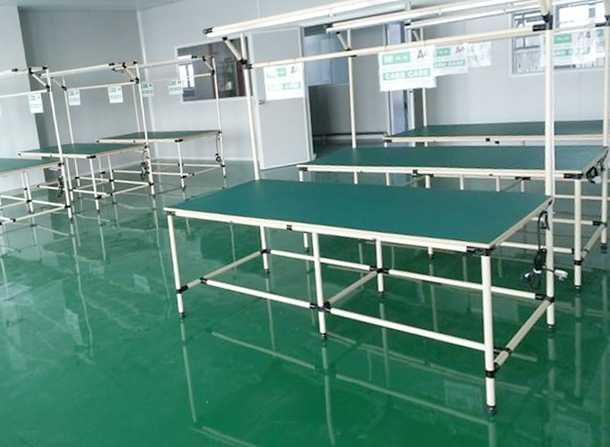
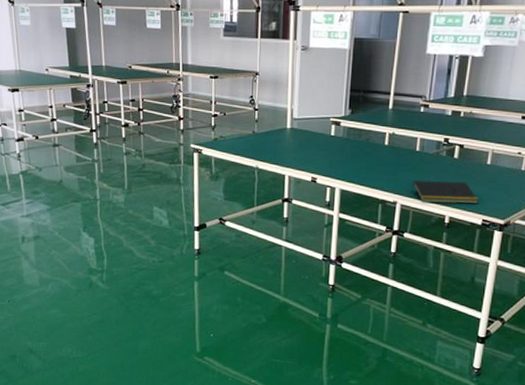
notepad: none [388,210,459,237] -> present [411,180,479,204]

